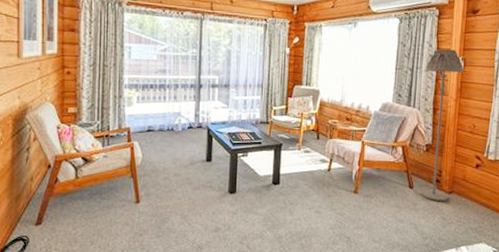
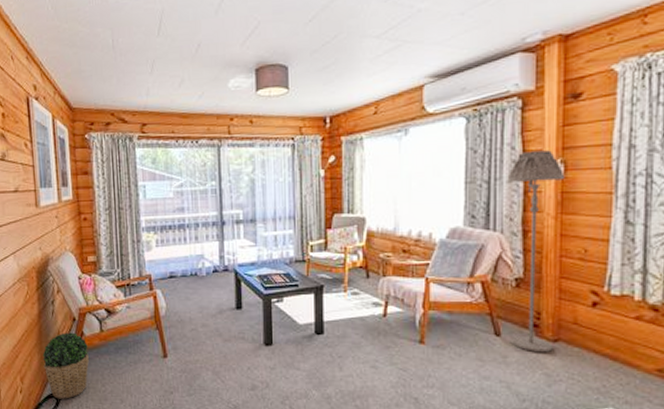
potted plant: none [13,178,61,242] -> present [42,332,89,399]

